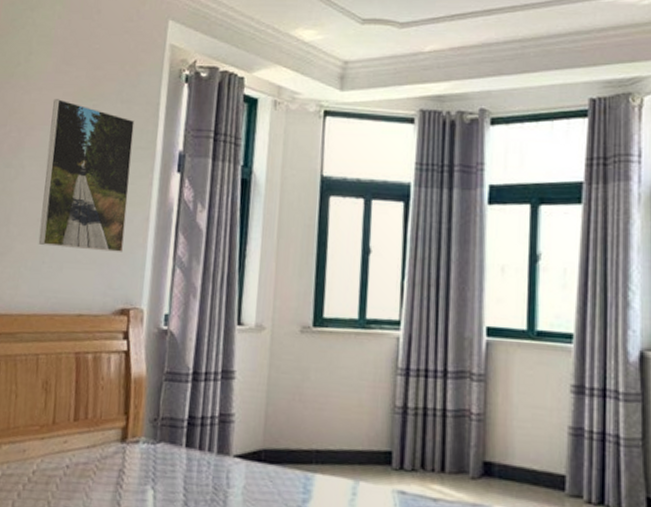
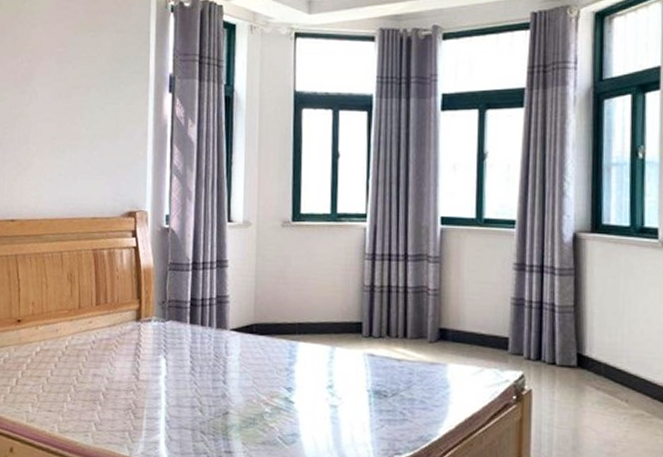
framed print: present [38,99,135,252] -> none [54,32,129,164]

